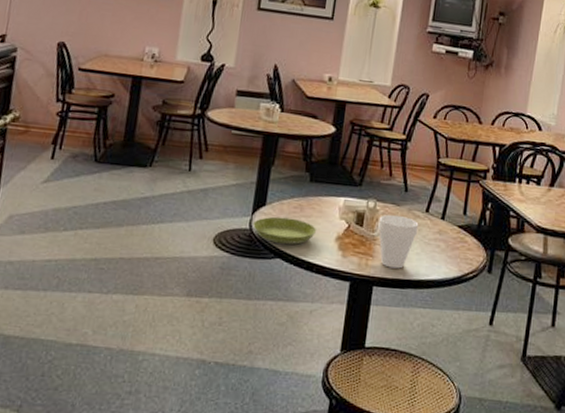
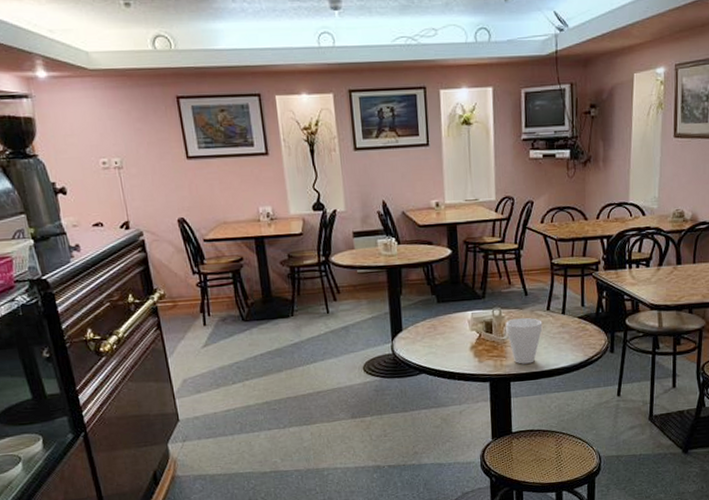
saucer: present [253,216,317,245] -> none [395,337,453,362]

